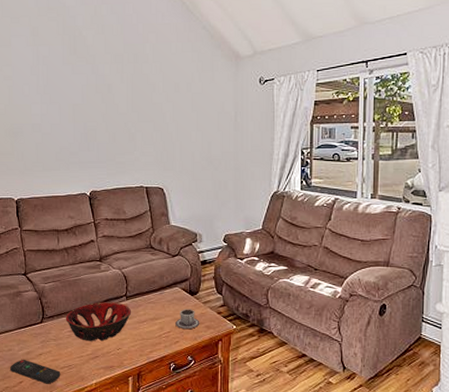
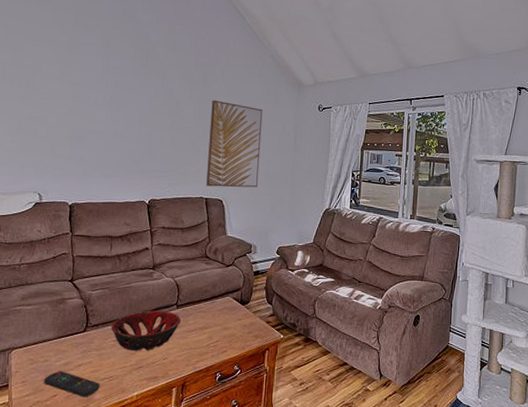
wall art: none [144,82,199,174] -> present [206,100,263,188]
cup: present [175,309,200,329] -> none [224,318,249,338]

